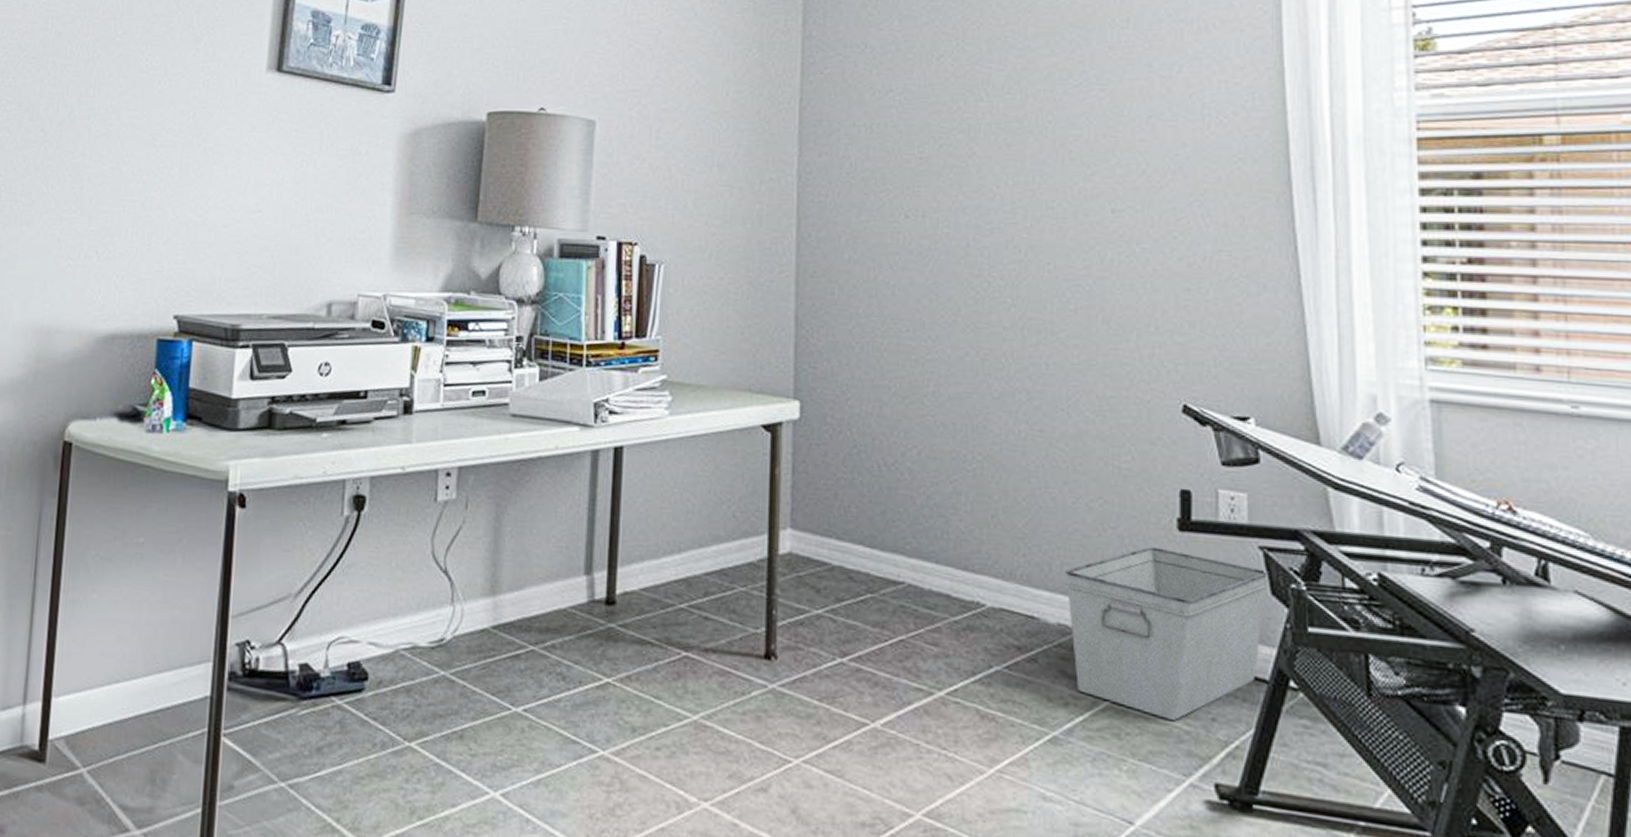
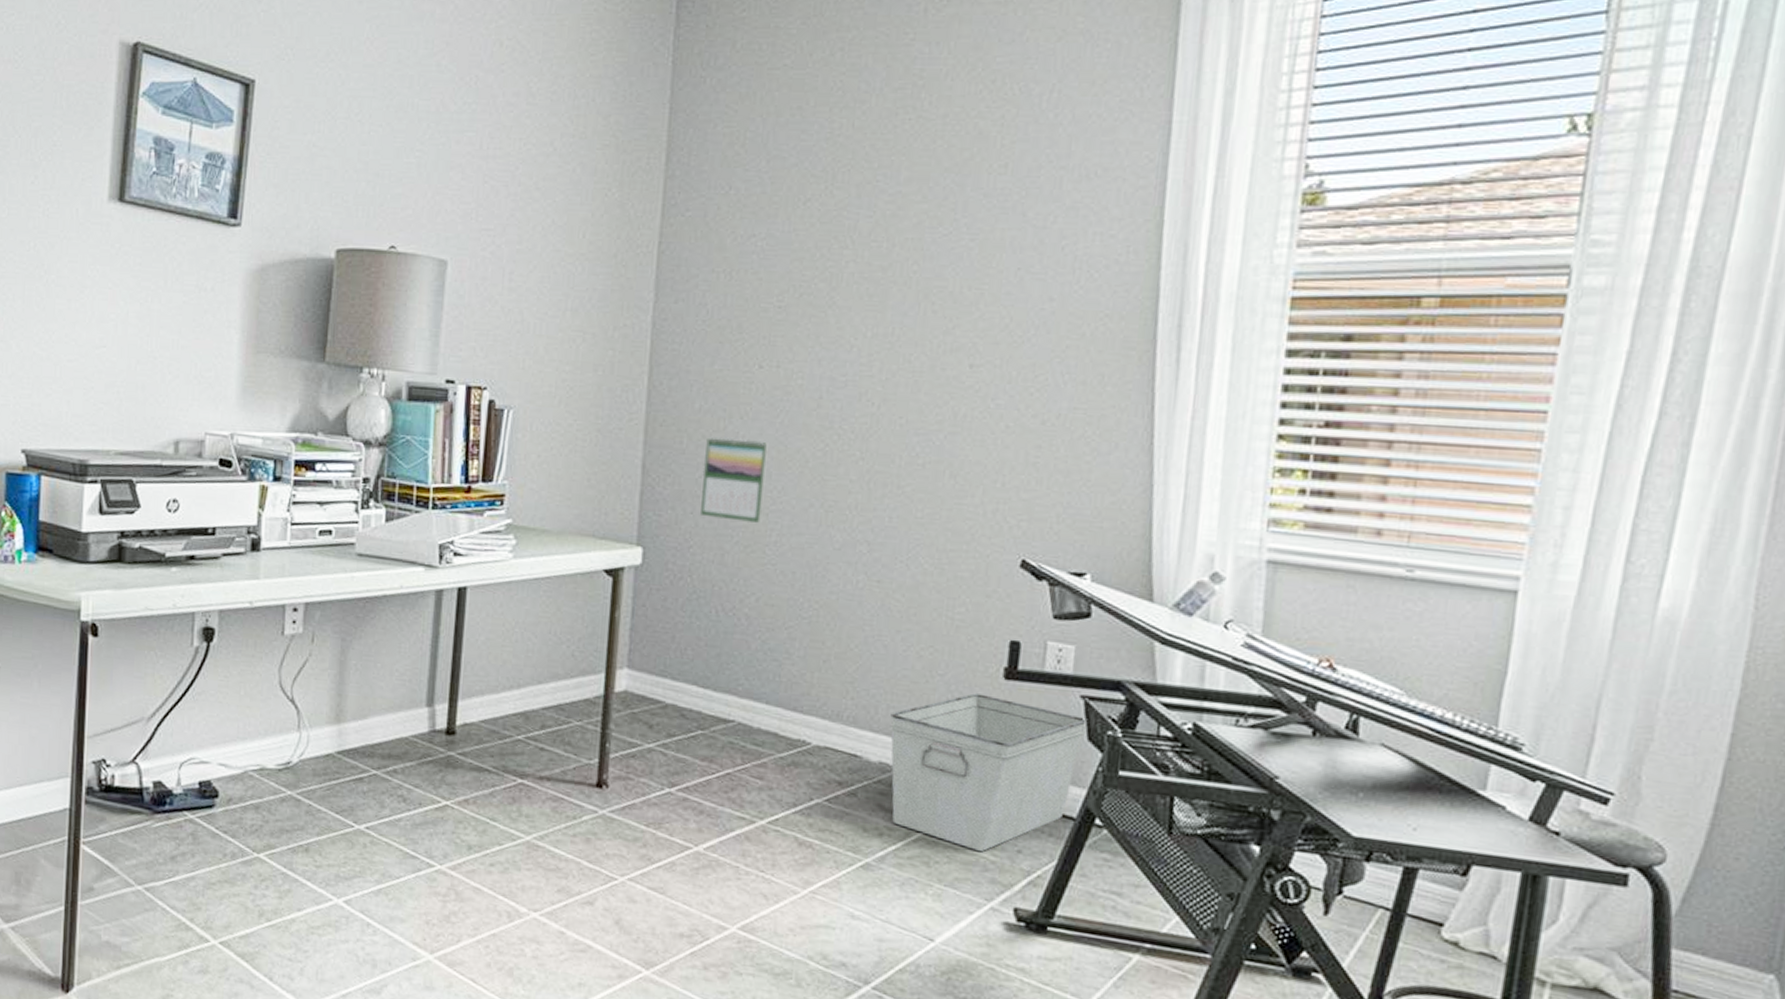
calendar: none [856,286,919,373] -> present [701,436,768,523]

